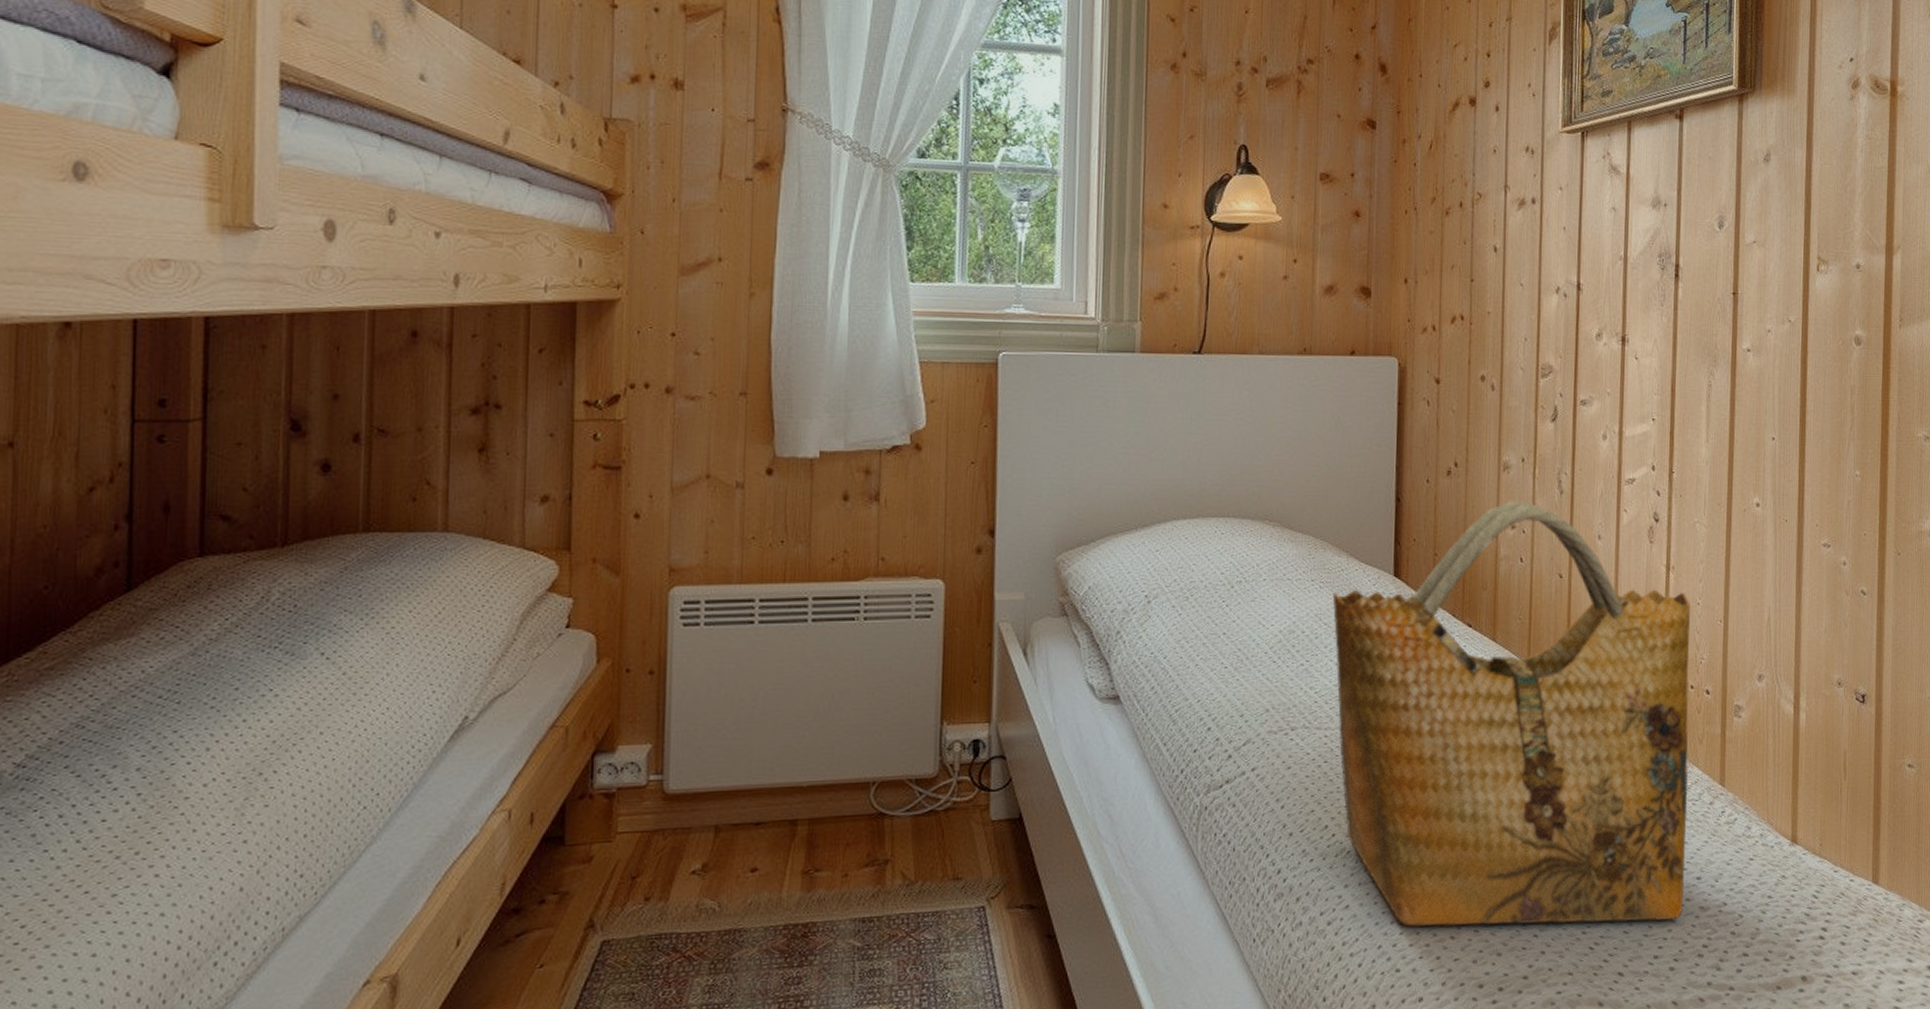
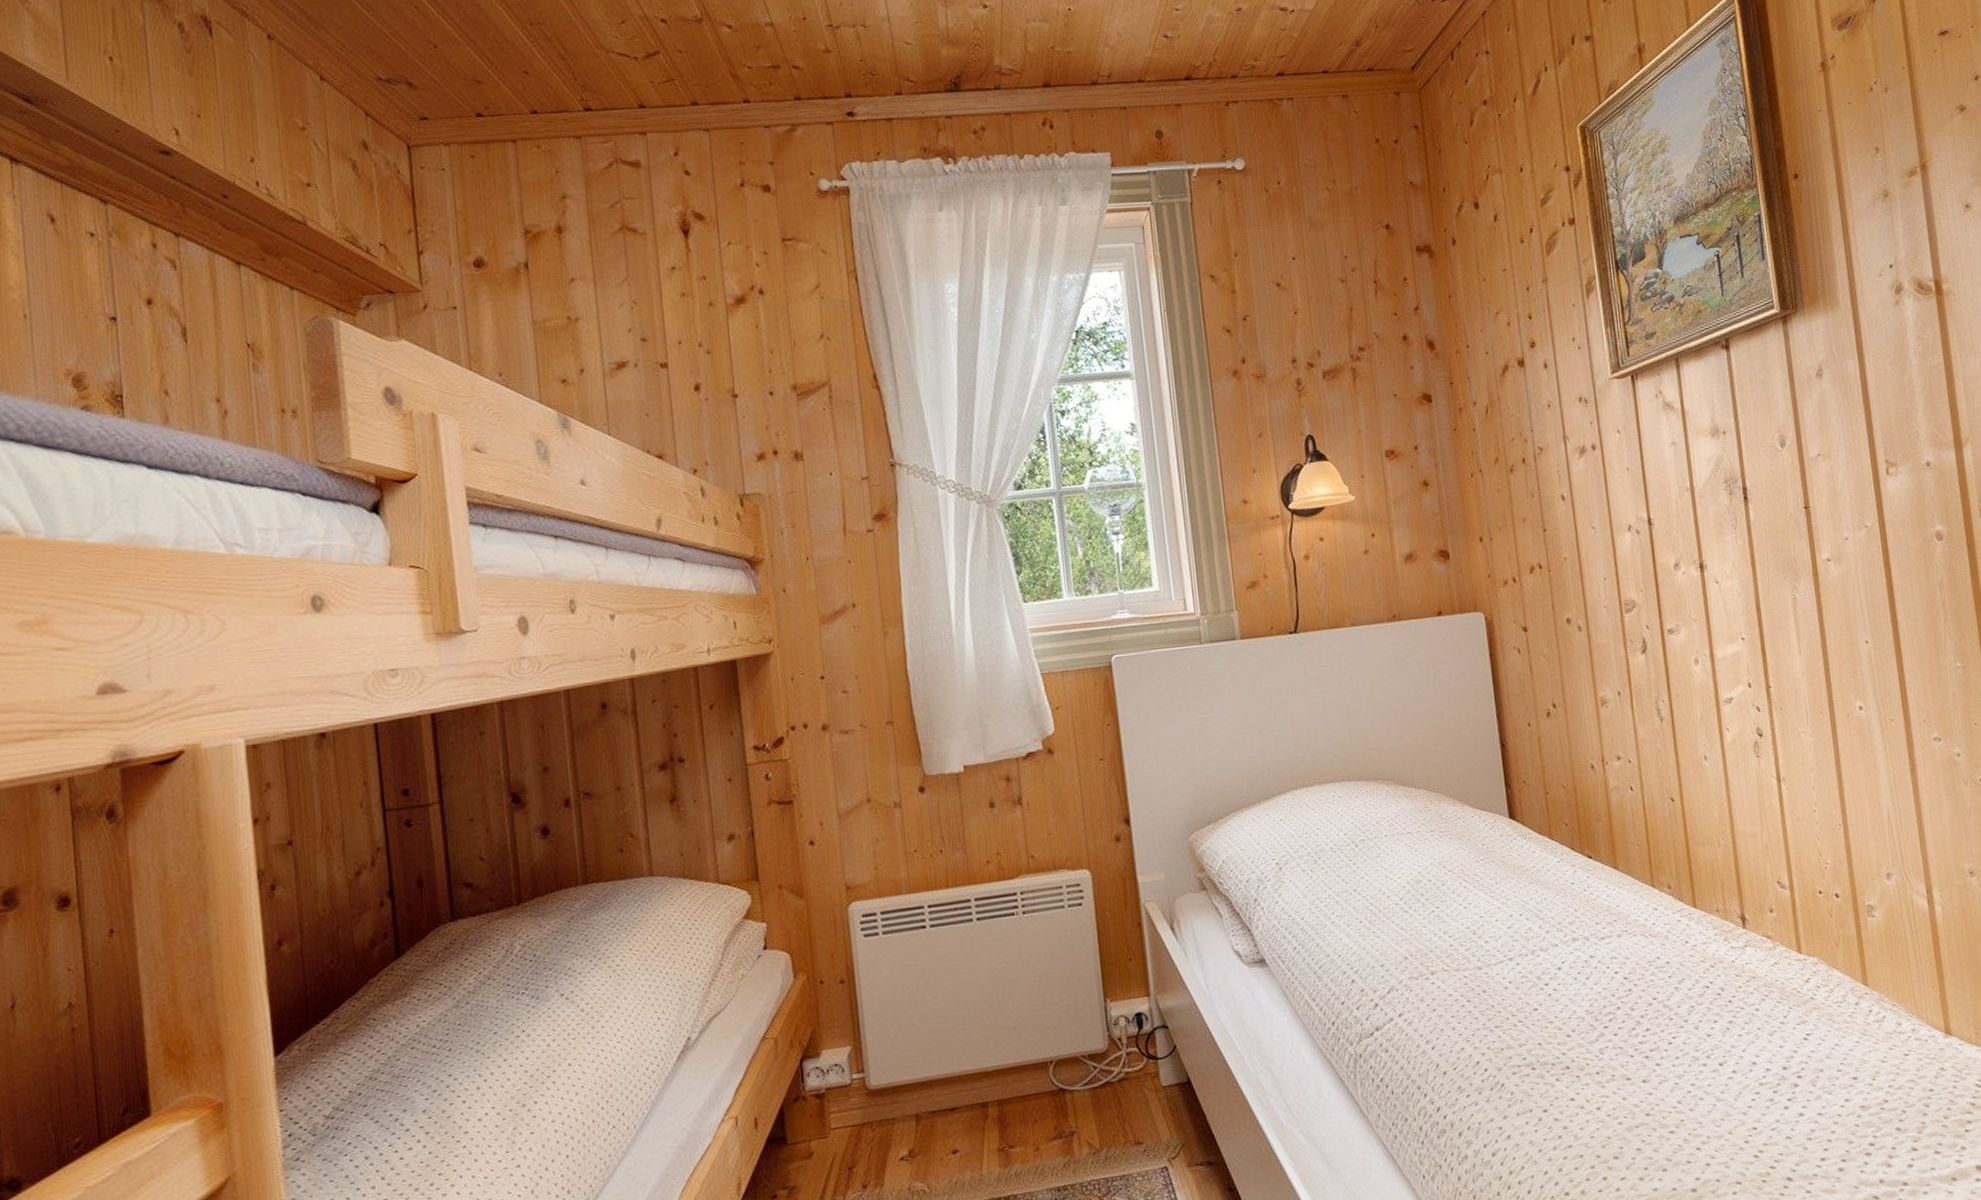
grocery bag: present [1332,501,1691,928] -> none [1452,733,1844,1151]

